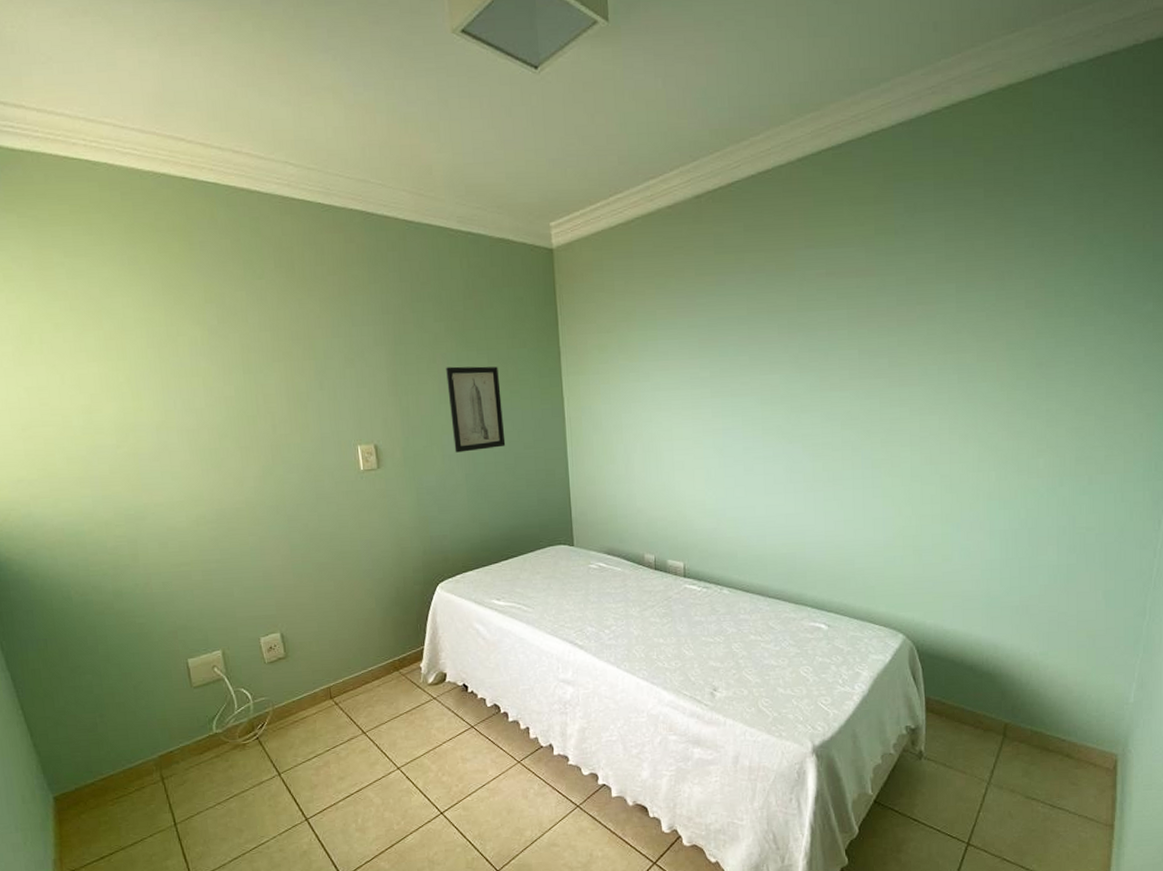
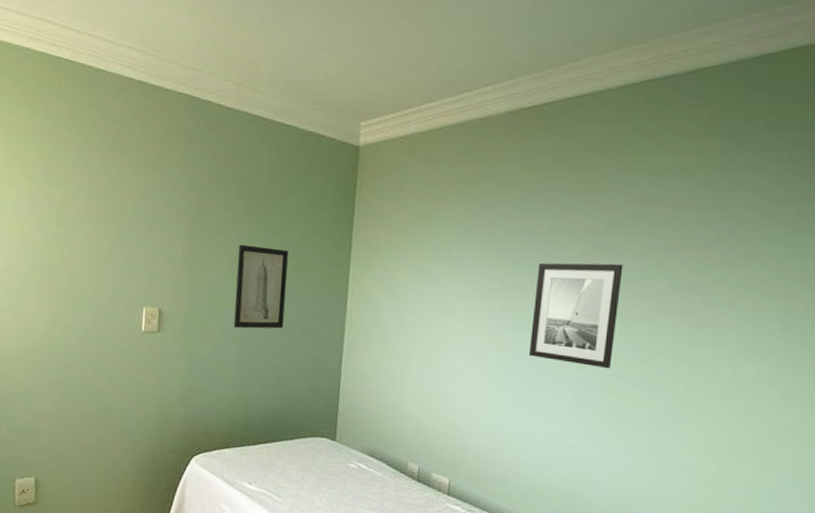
wall art: none [741,338,818,439] -> present [529,262,623,369]

